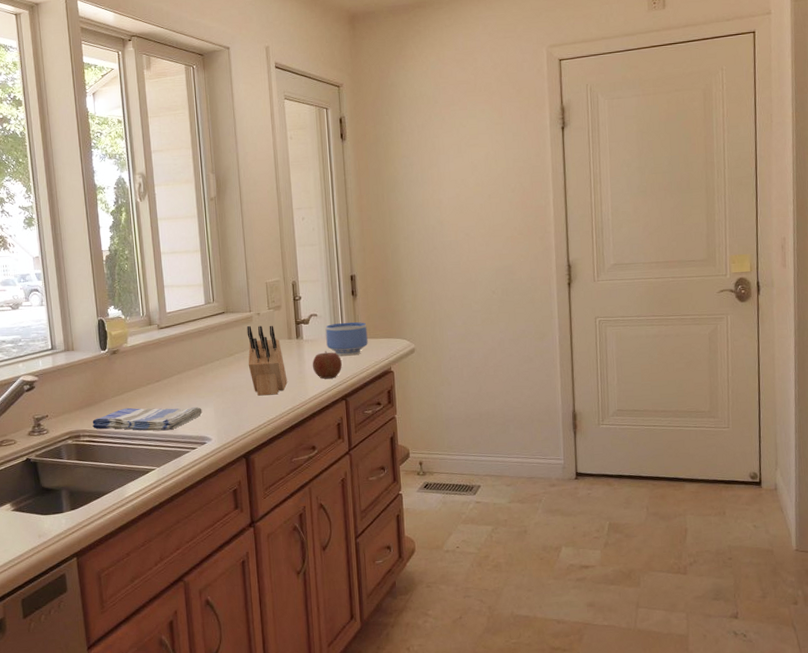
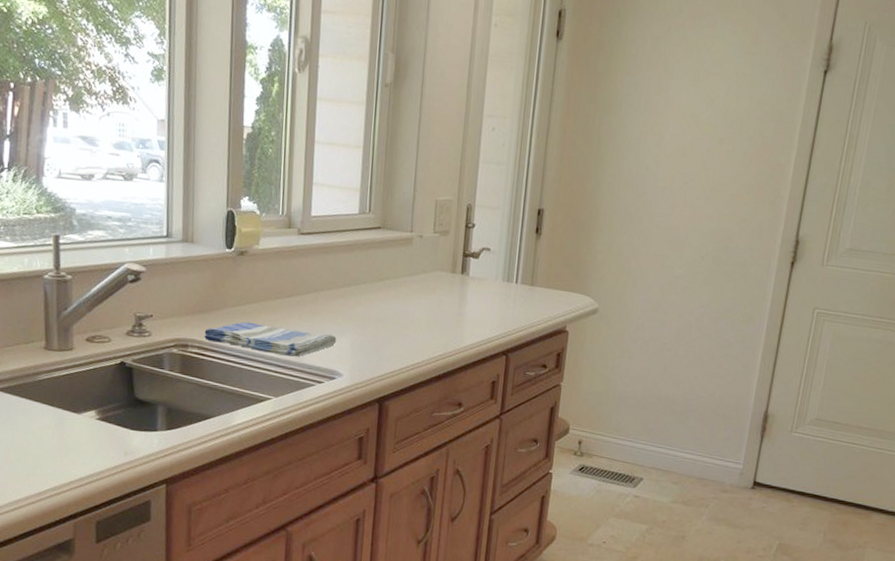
knife block: present [246,325,287,396] -> none [399,248,443,336]
apple: present [312,351,342,379] -> none [474,294,510,328]
bowl: present [325,322,368,356] -> none [495,263,547,305]

